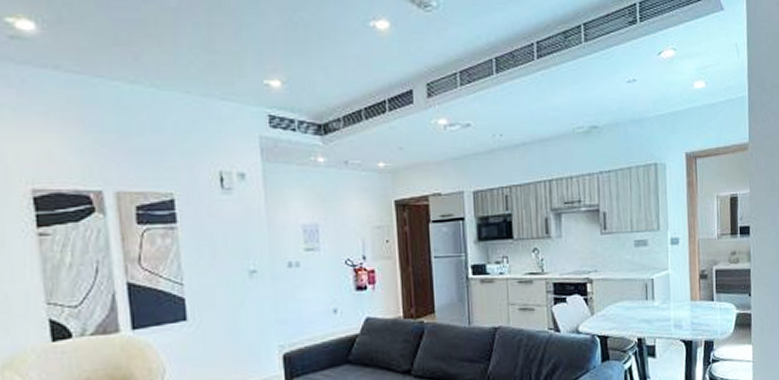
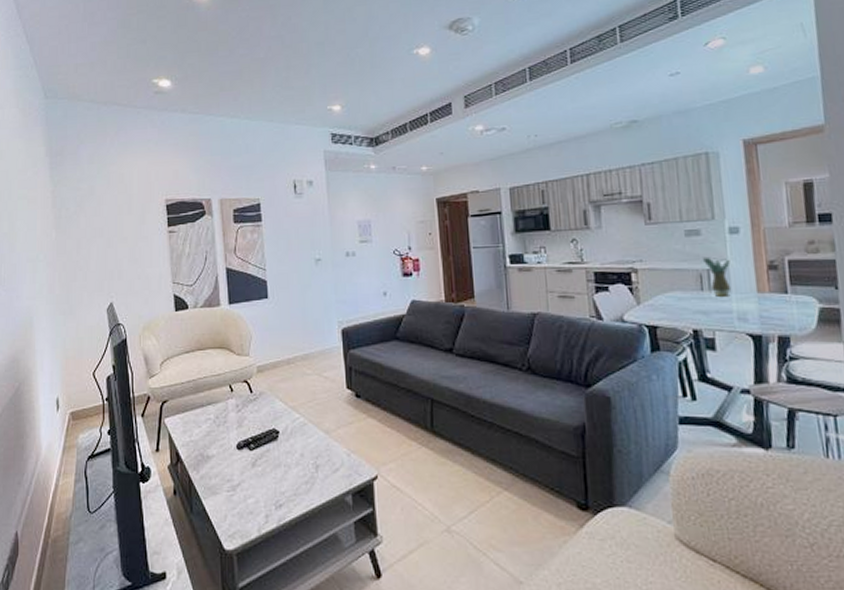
vase: none [649,266,671,305] -> present [703,256,732,297]

